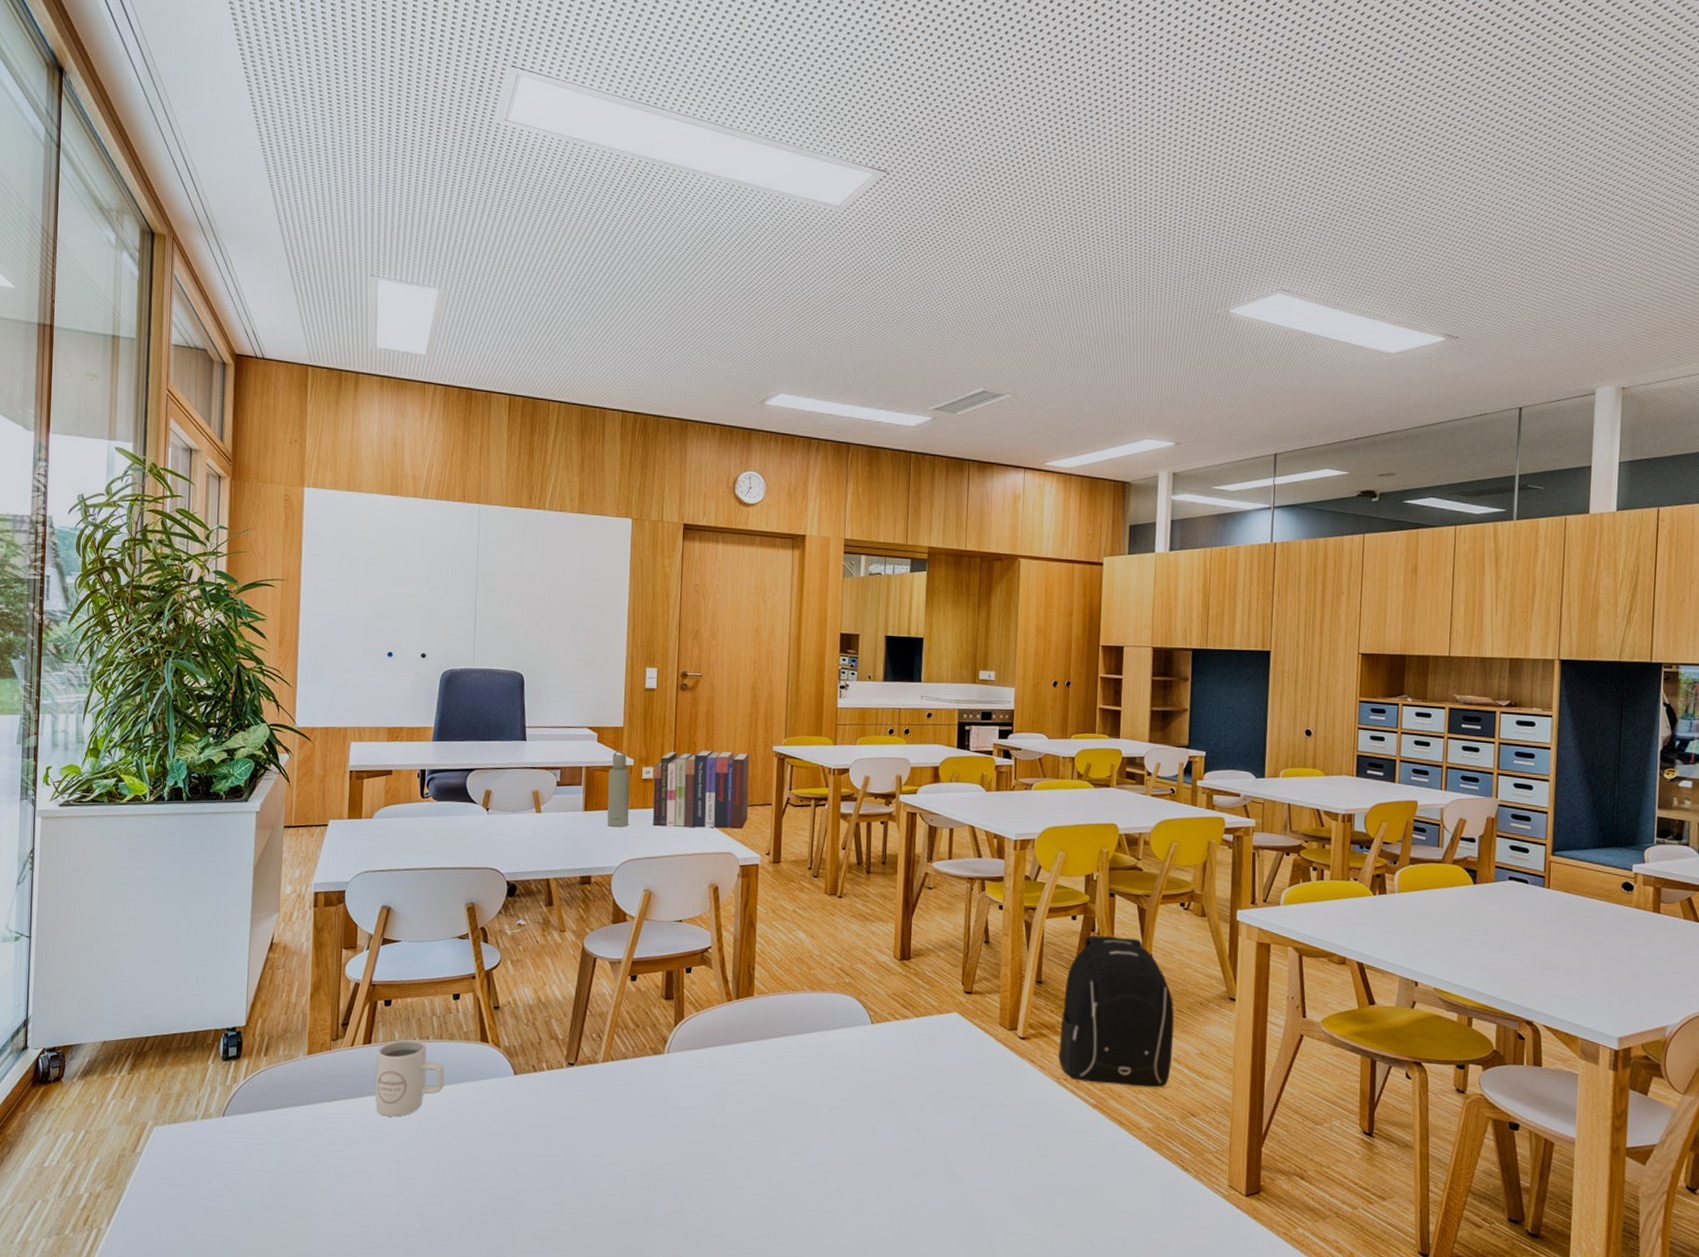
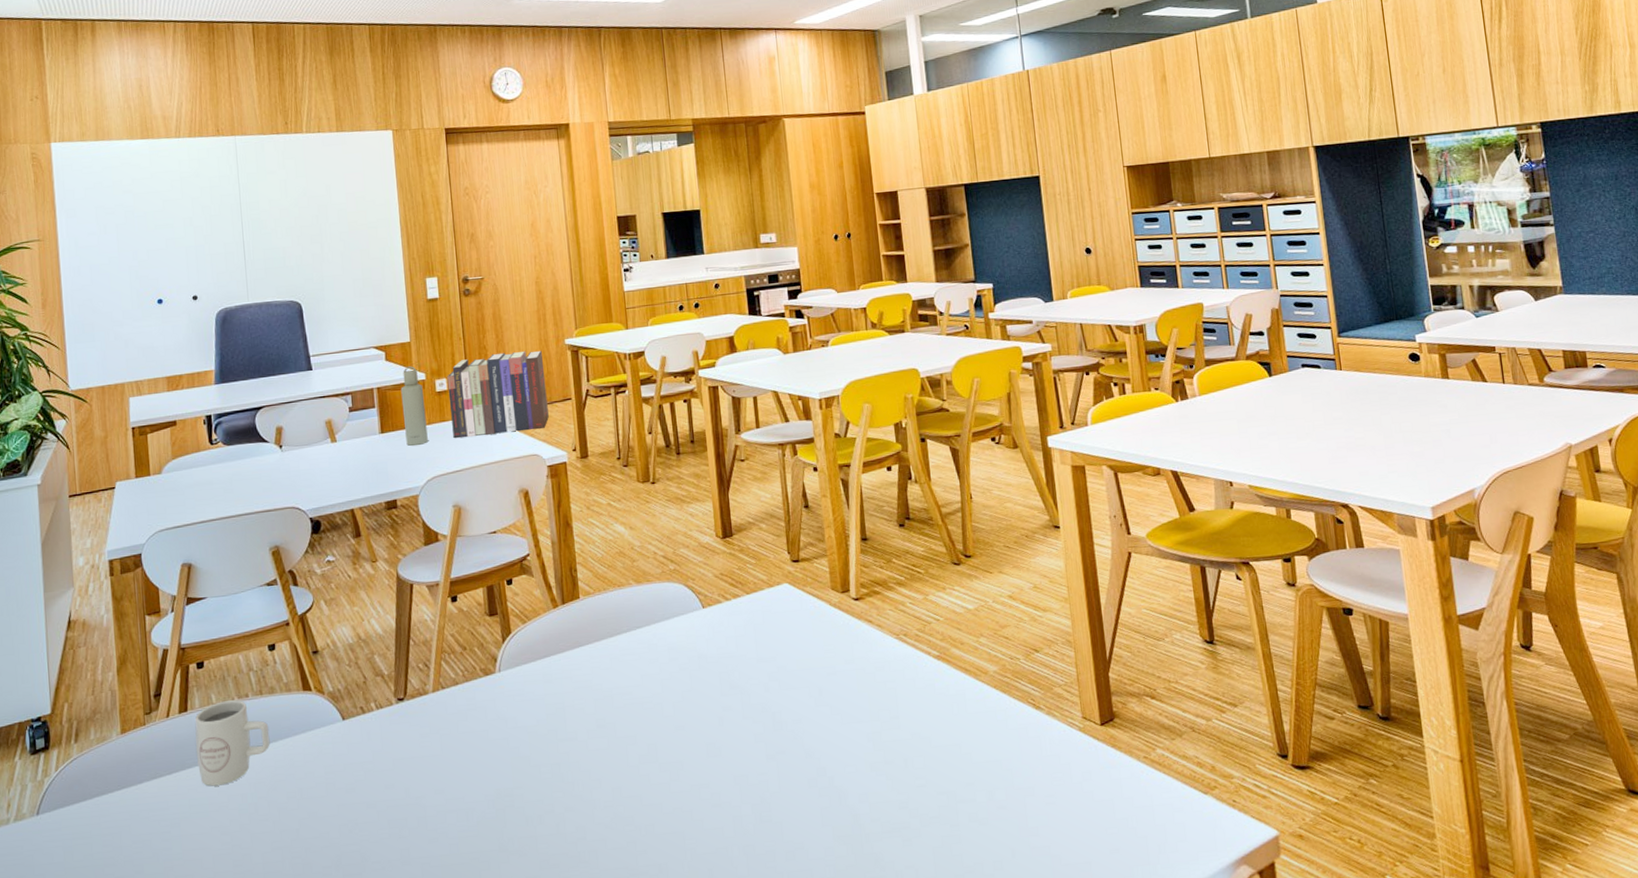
backpack: present [1058,935,1175,1087] -> none [890,480,1008,634]

